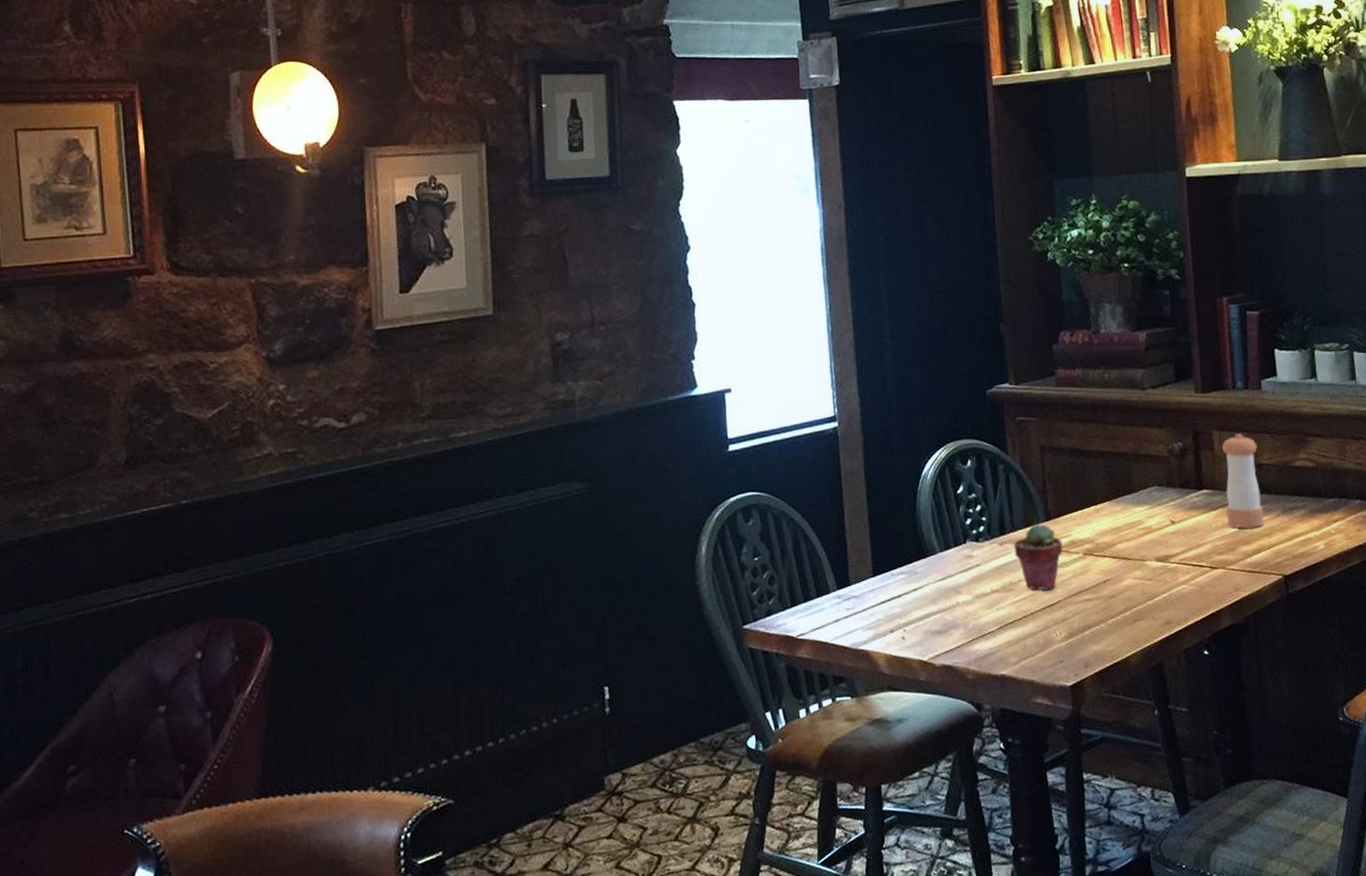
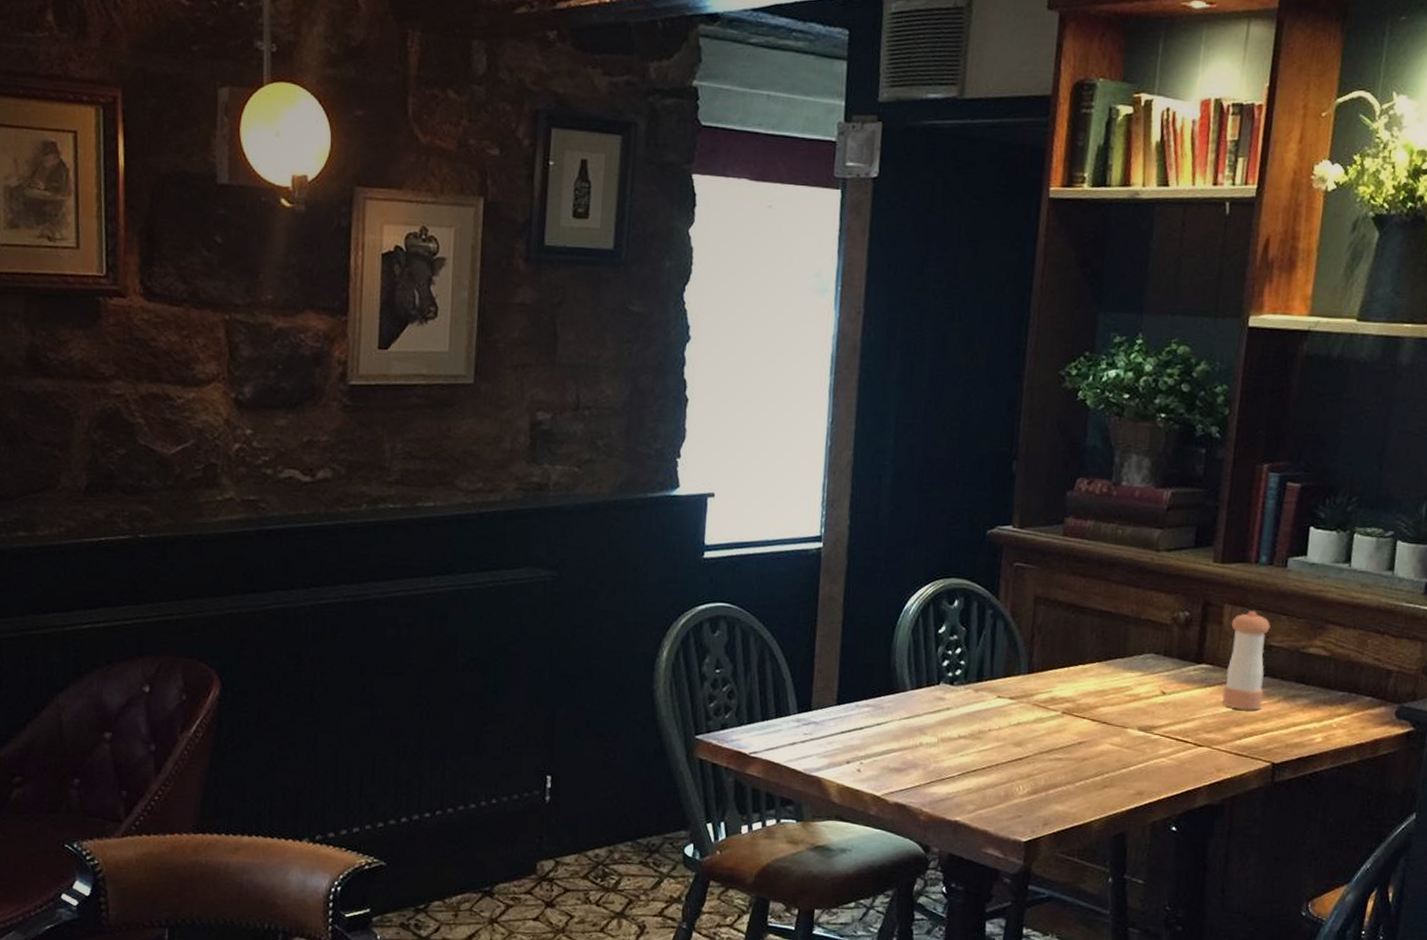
potted succulent: present [1013,523,1063,591] -> none [988,675,1042,744]

